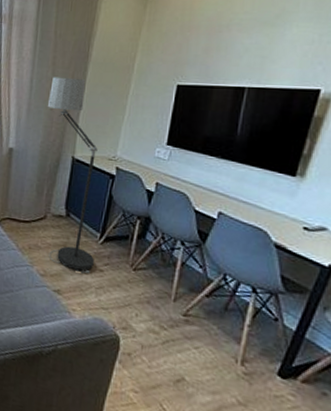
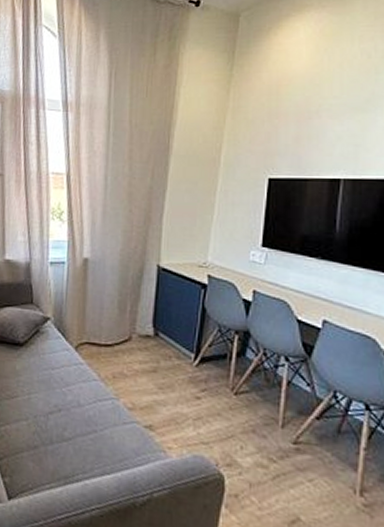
floor lamp: present [47,77,98,274] -> none [125,173,189,403]

